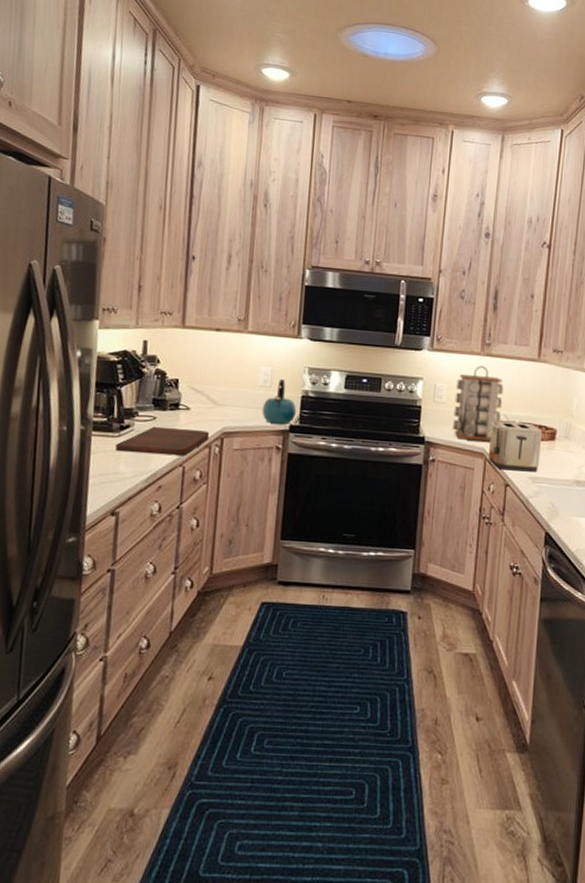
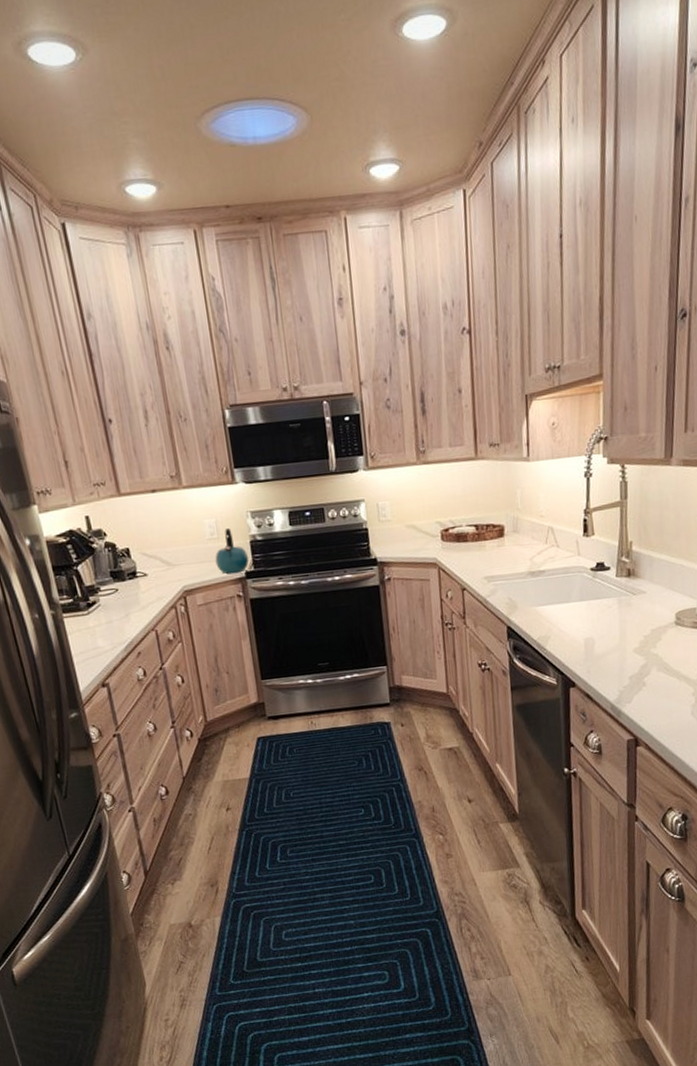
cutting board: present [115,426,210,456] -> none [88,593,173,629]
spice rack: present [453,365,504,442] -> none [397,475,448,554]
toaster: present [488,420,543,472] -> none [439,524,492,576]

